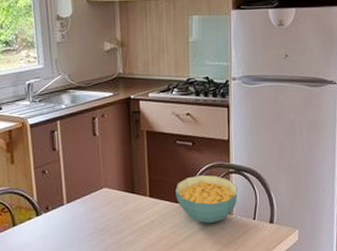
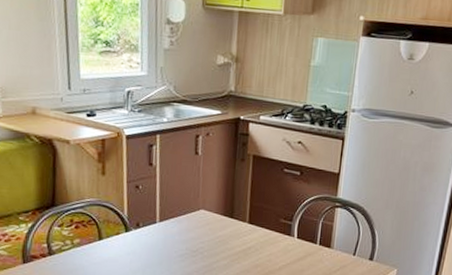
cereal bowl: present [175,175,238,224] -> none [276,206,342,256]

